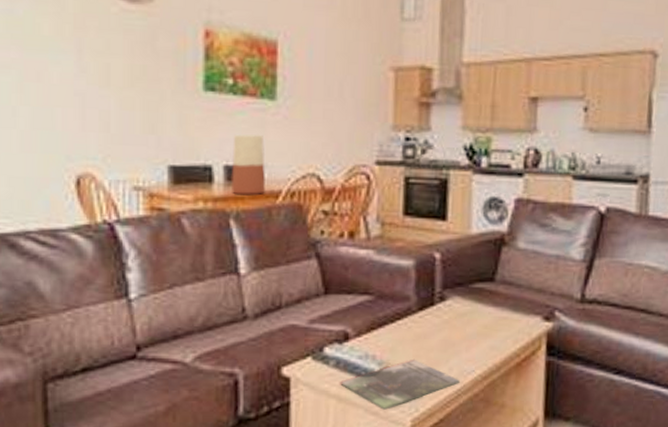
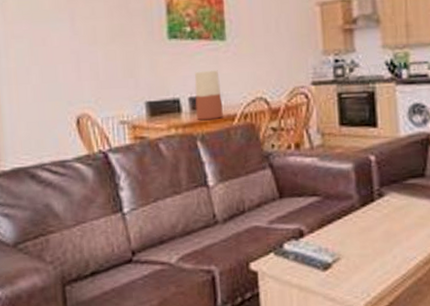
magazine: present [340,358,460,410] -> none [300,249,404,296]

